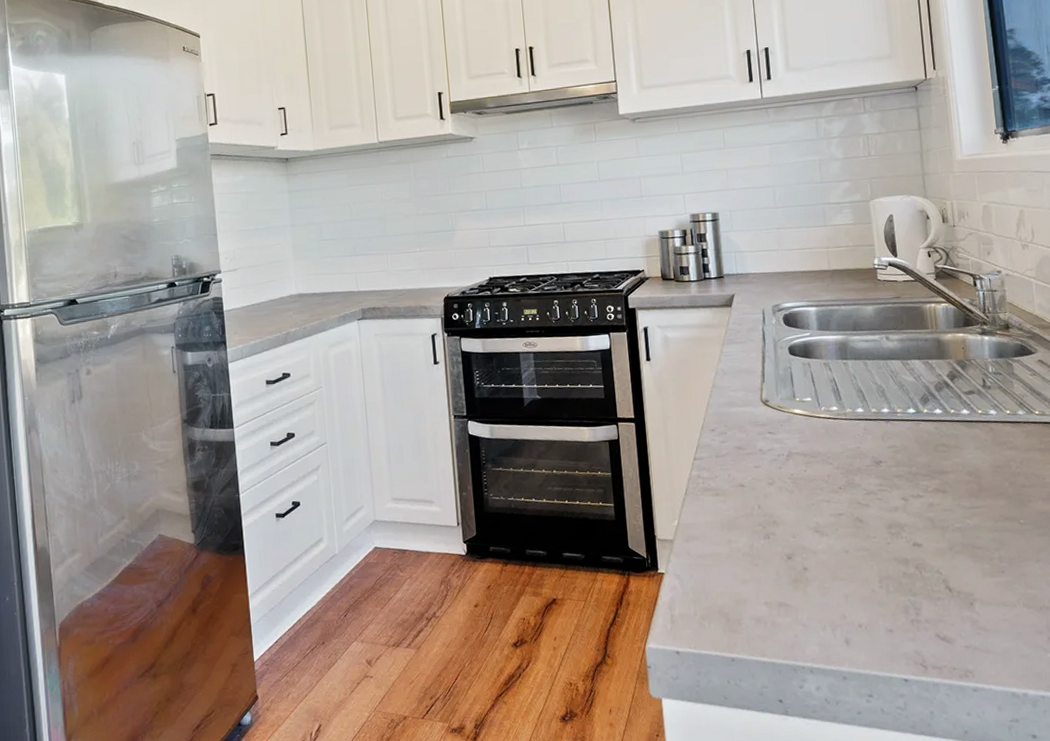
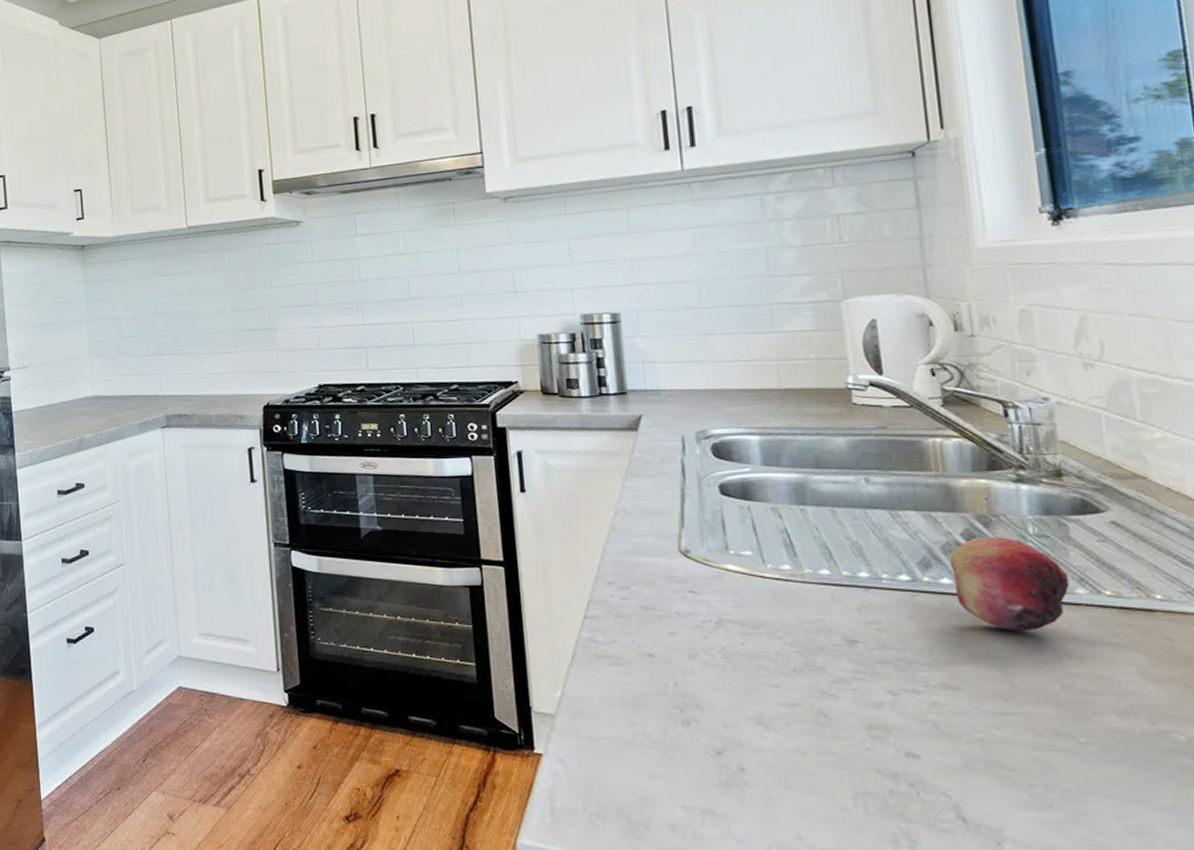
fruit: none [940,376,1014,446] -> present [949,537,1070,632]

